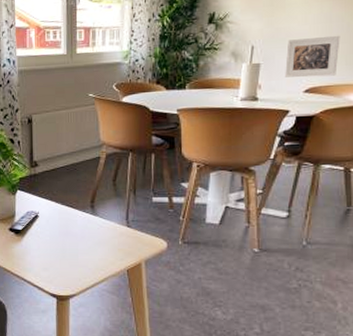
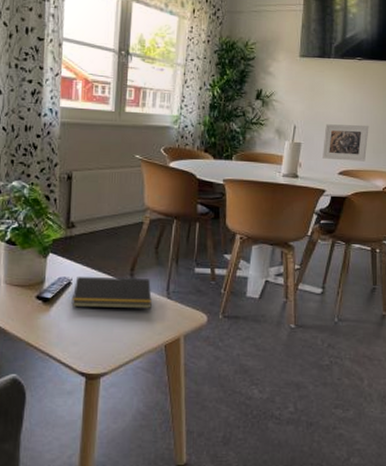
notepad: none [39,209,113,238] -> present [71,277,152,310]

